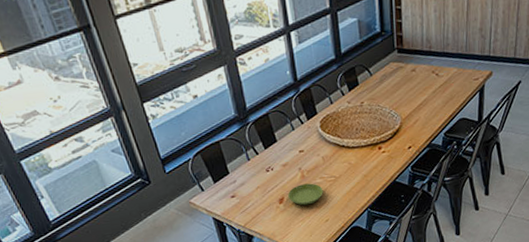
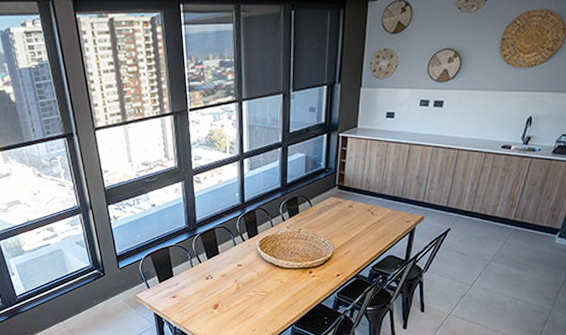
saucer: present [288,183,323,206] -> none [223,295,254,314]

